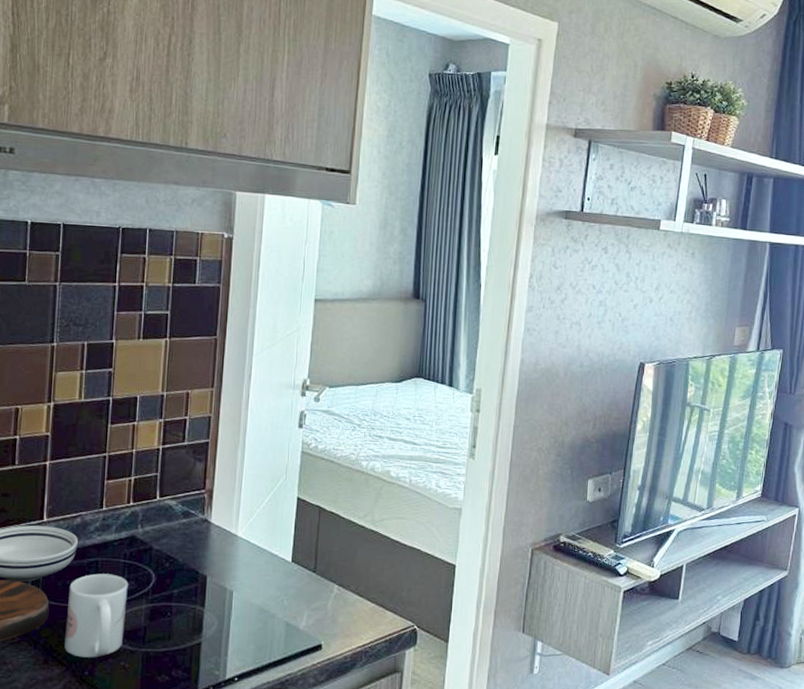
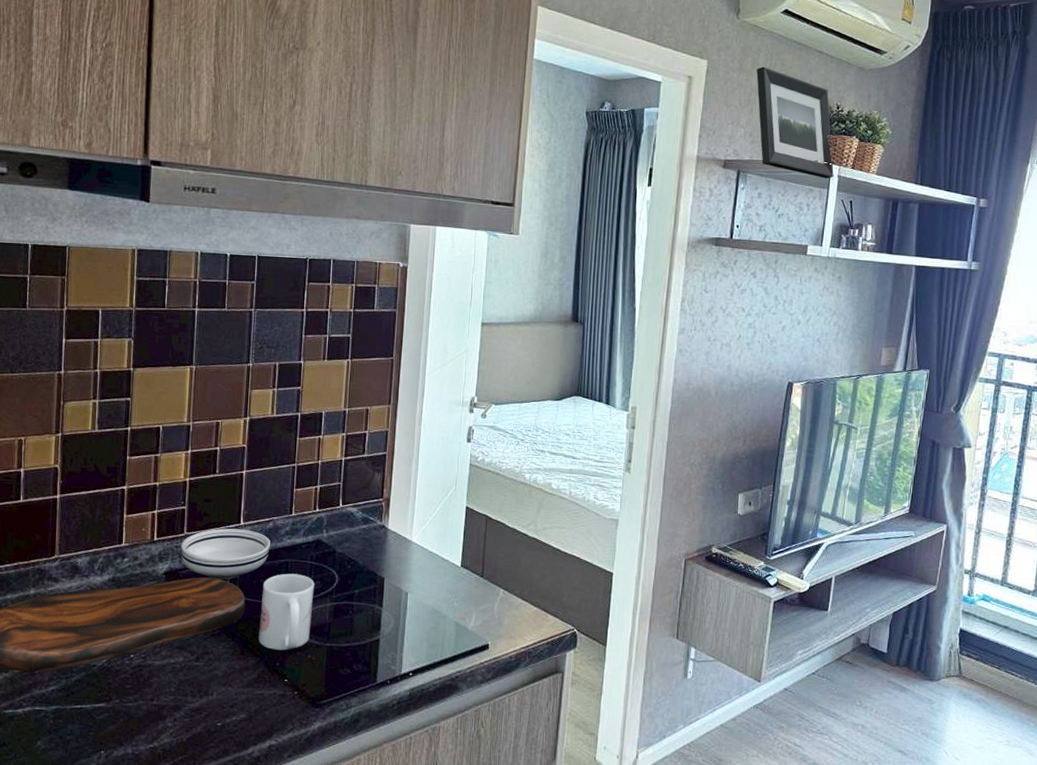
picture frame: none [609,31,688,151] -> present [756,66,834,179]

